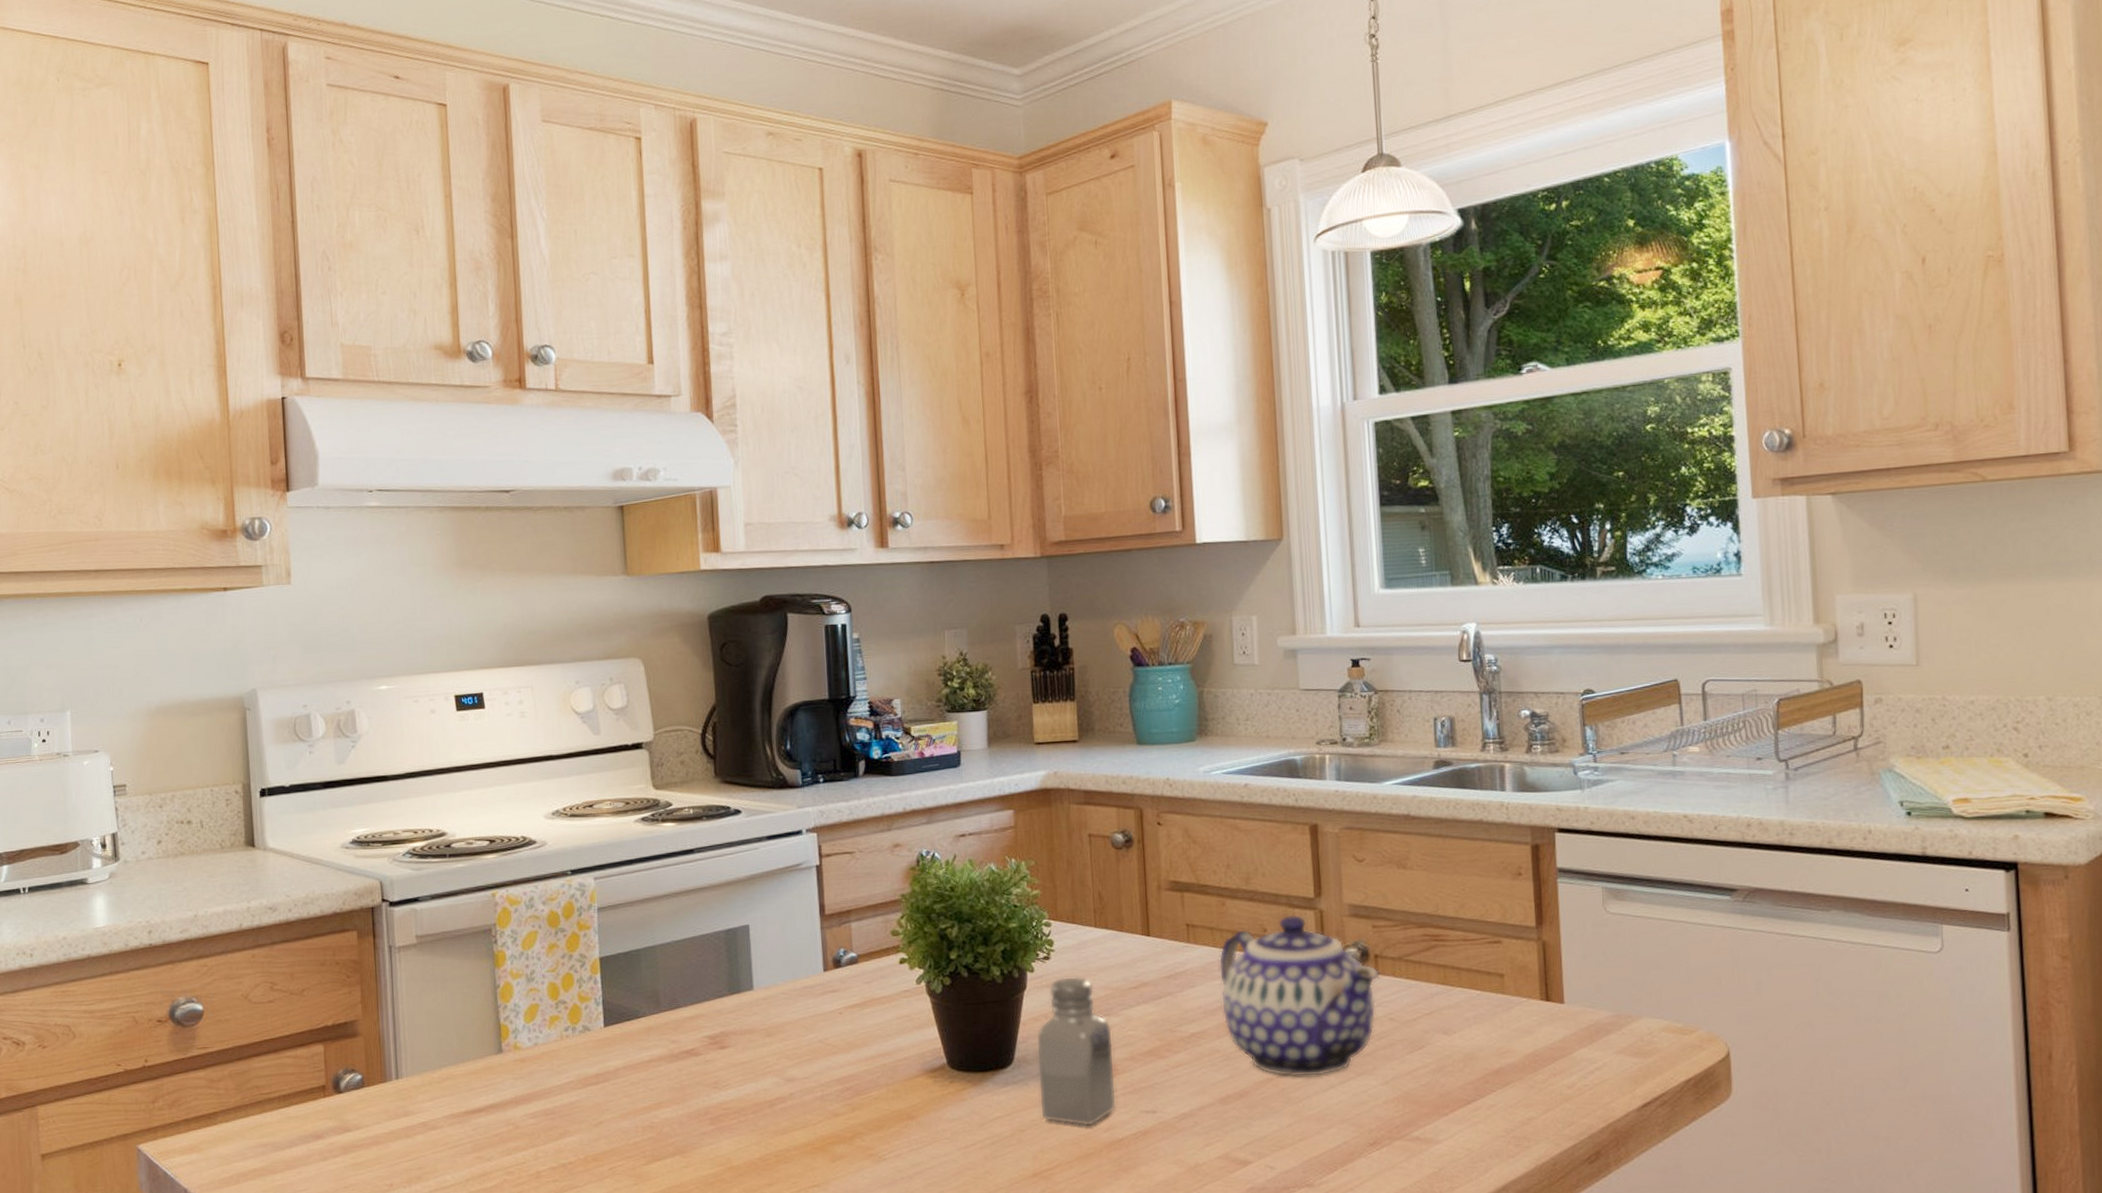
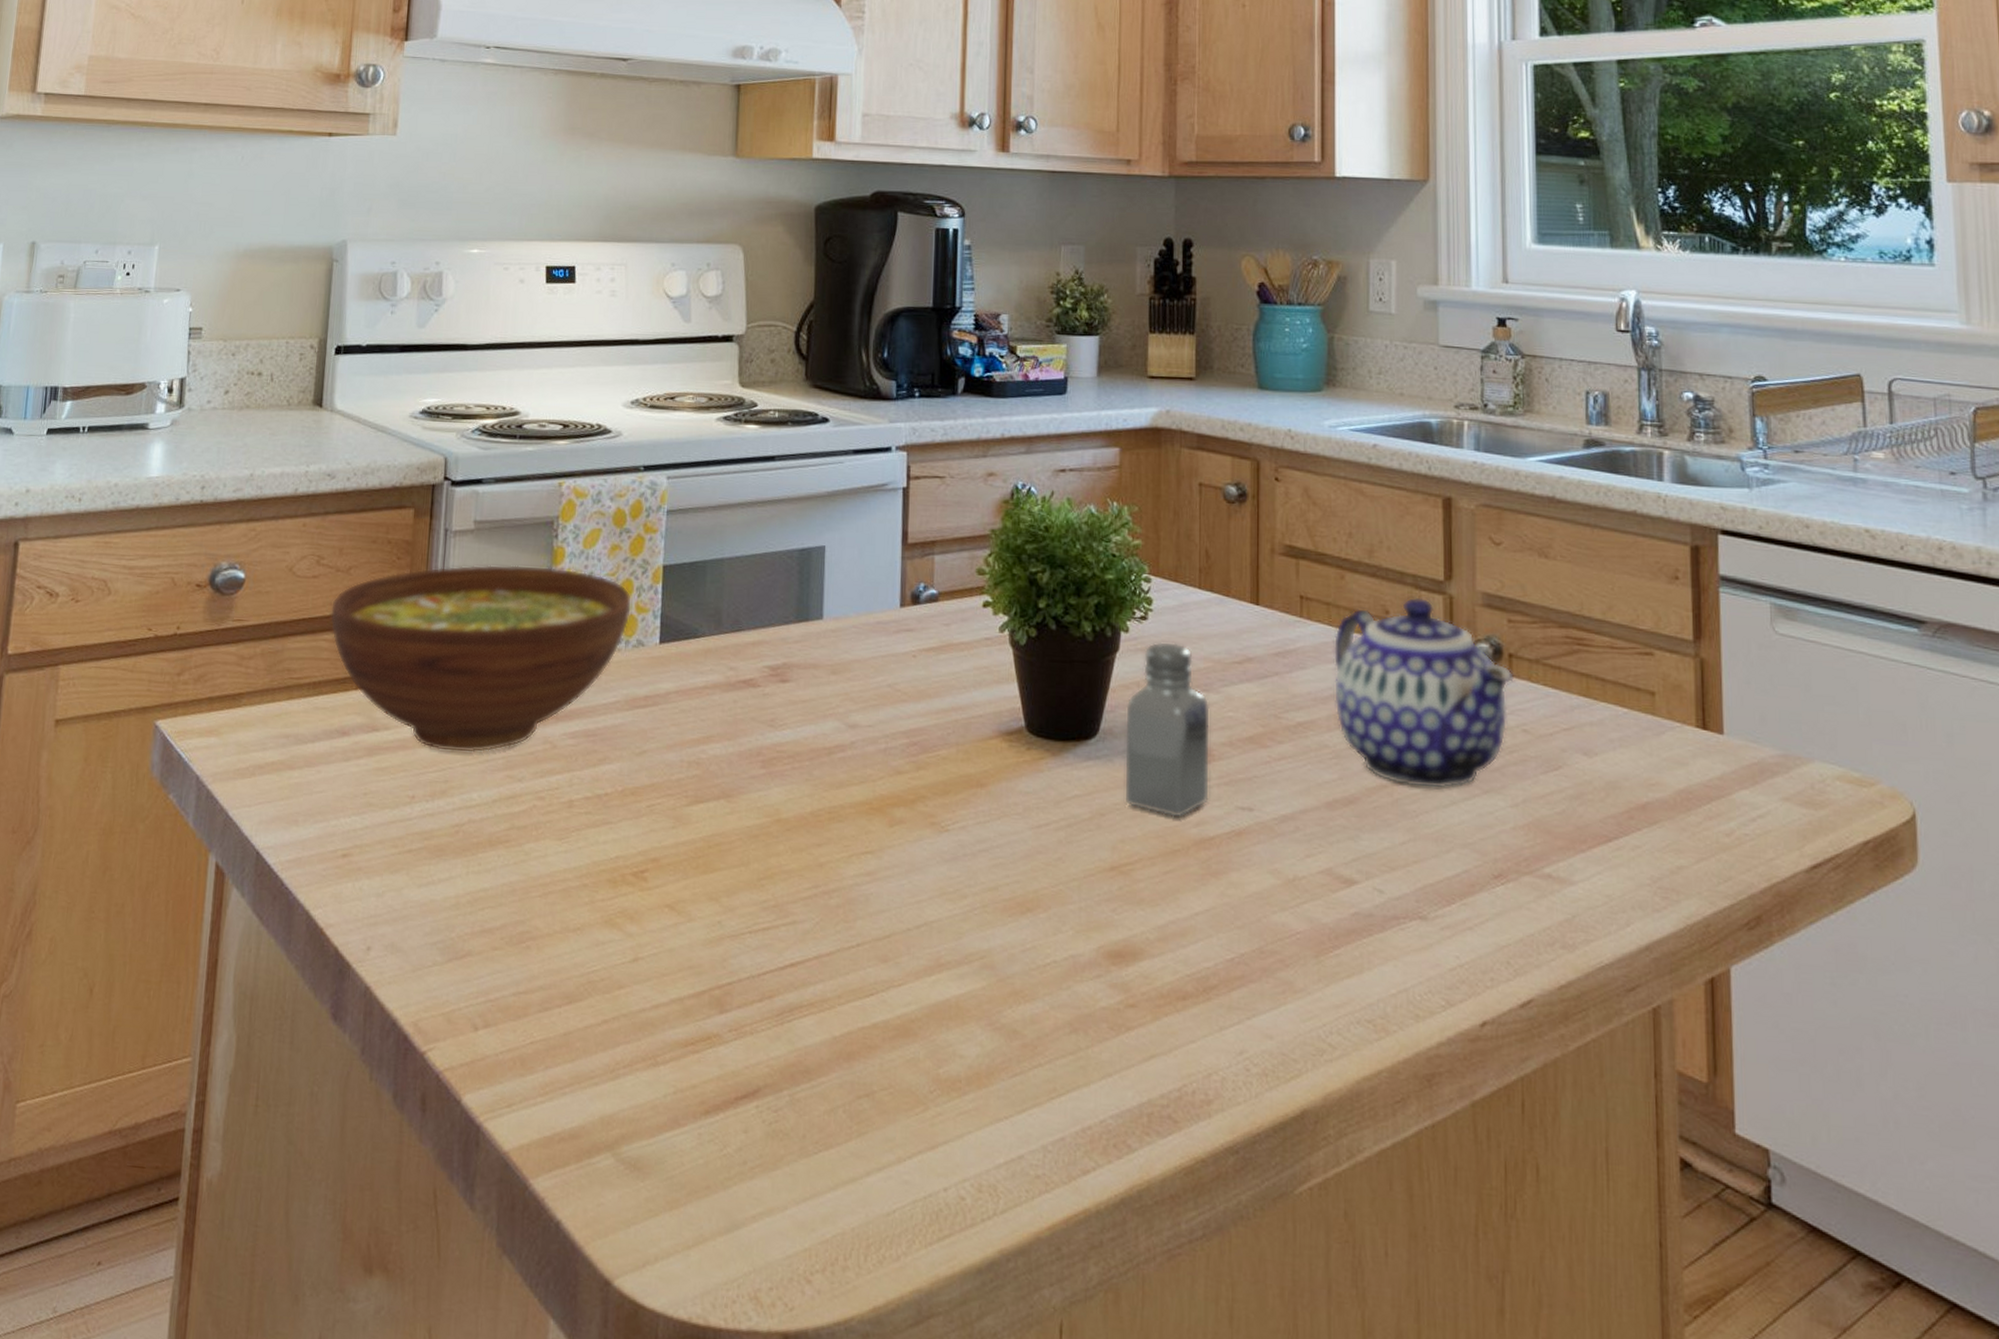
bowl: none [289,969,575,1143] -> present [330,564,633,753]

